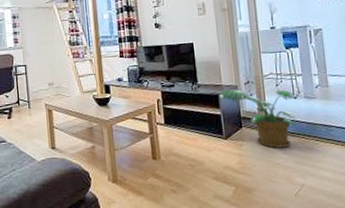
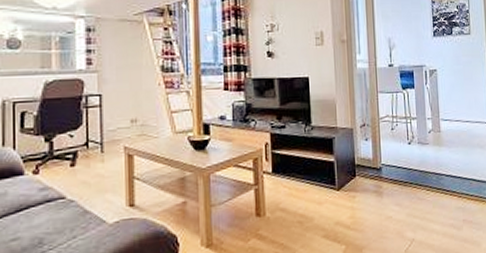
potted plant: present [218,89,296,148] -> none [333,133,410,200]

